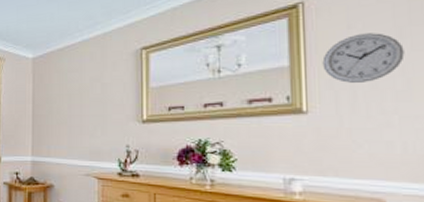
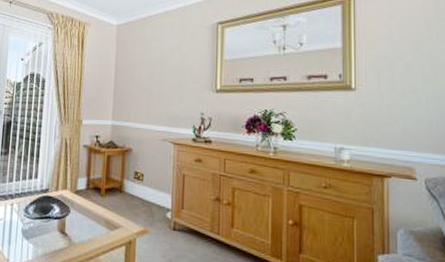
wall clock: present [322,33,405,83] -> none [368,23,431,66]

